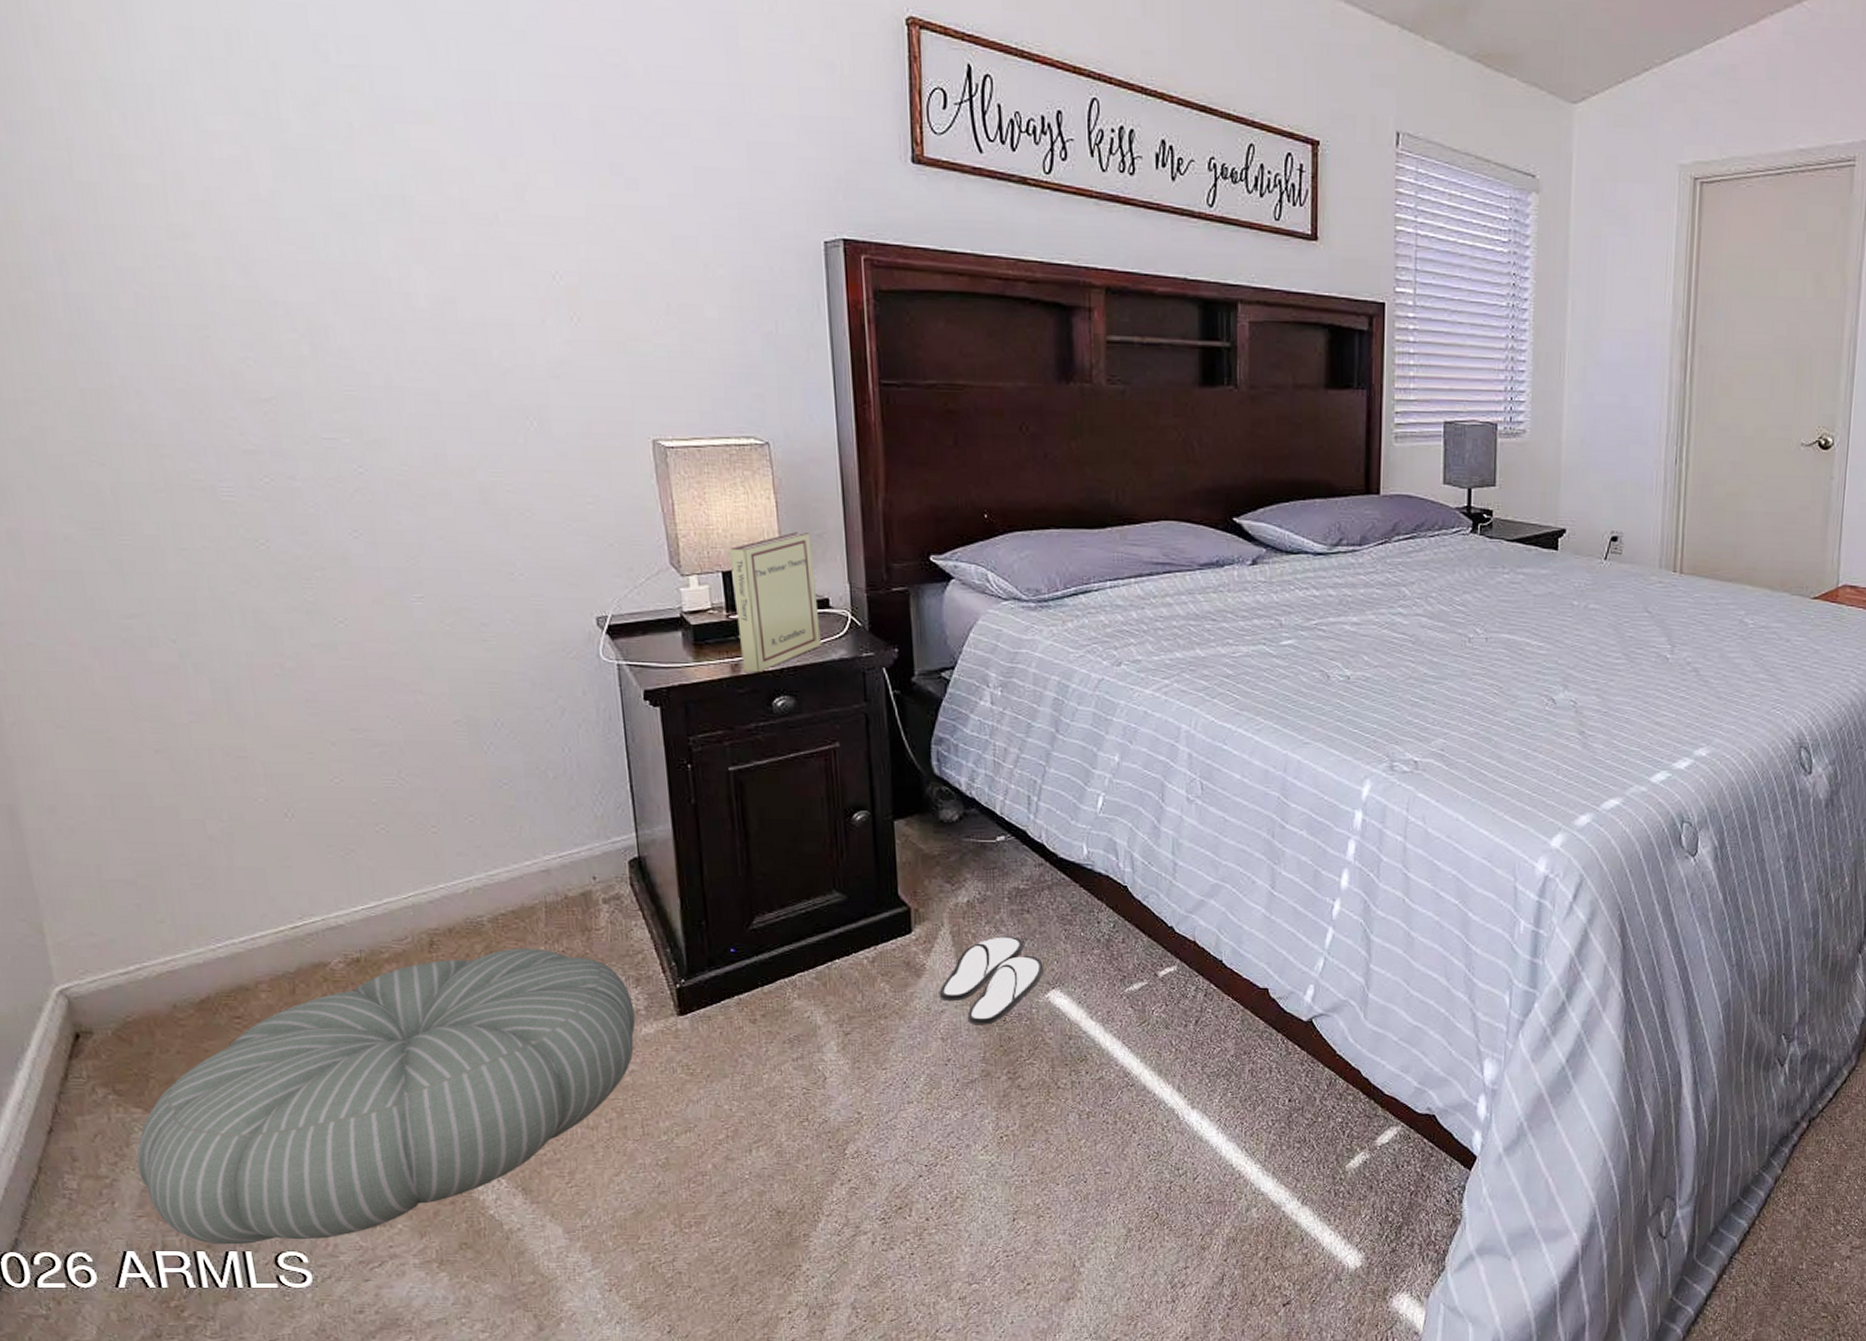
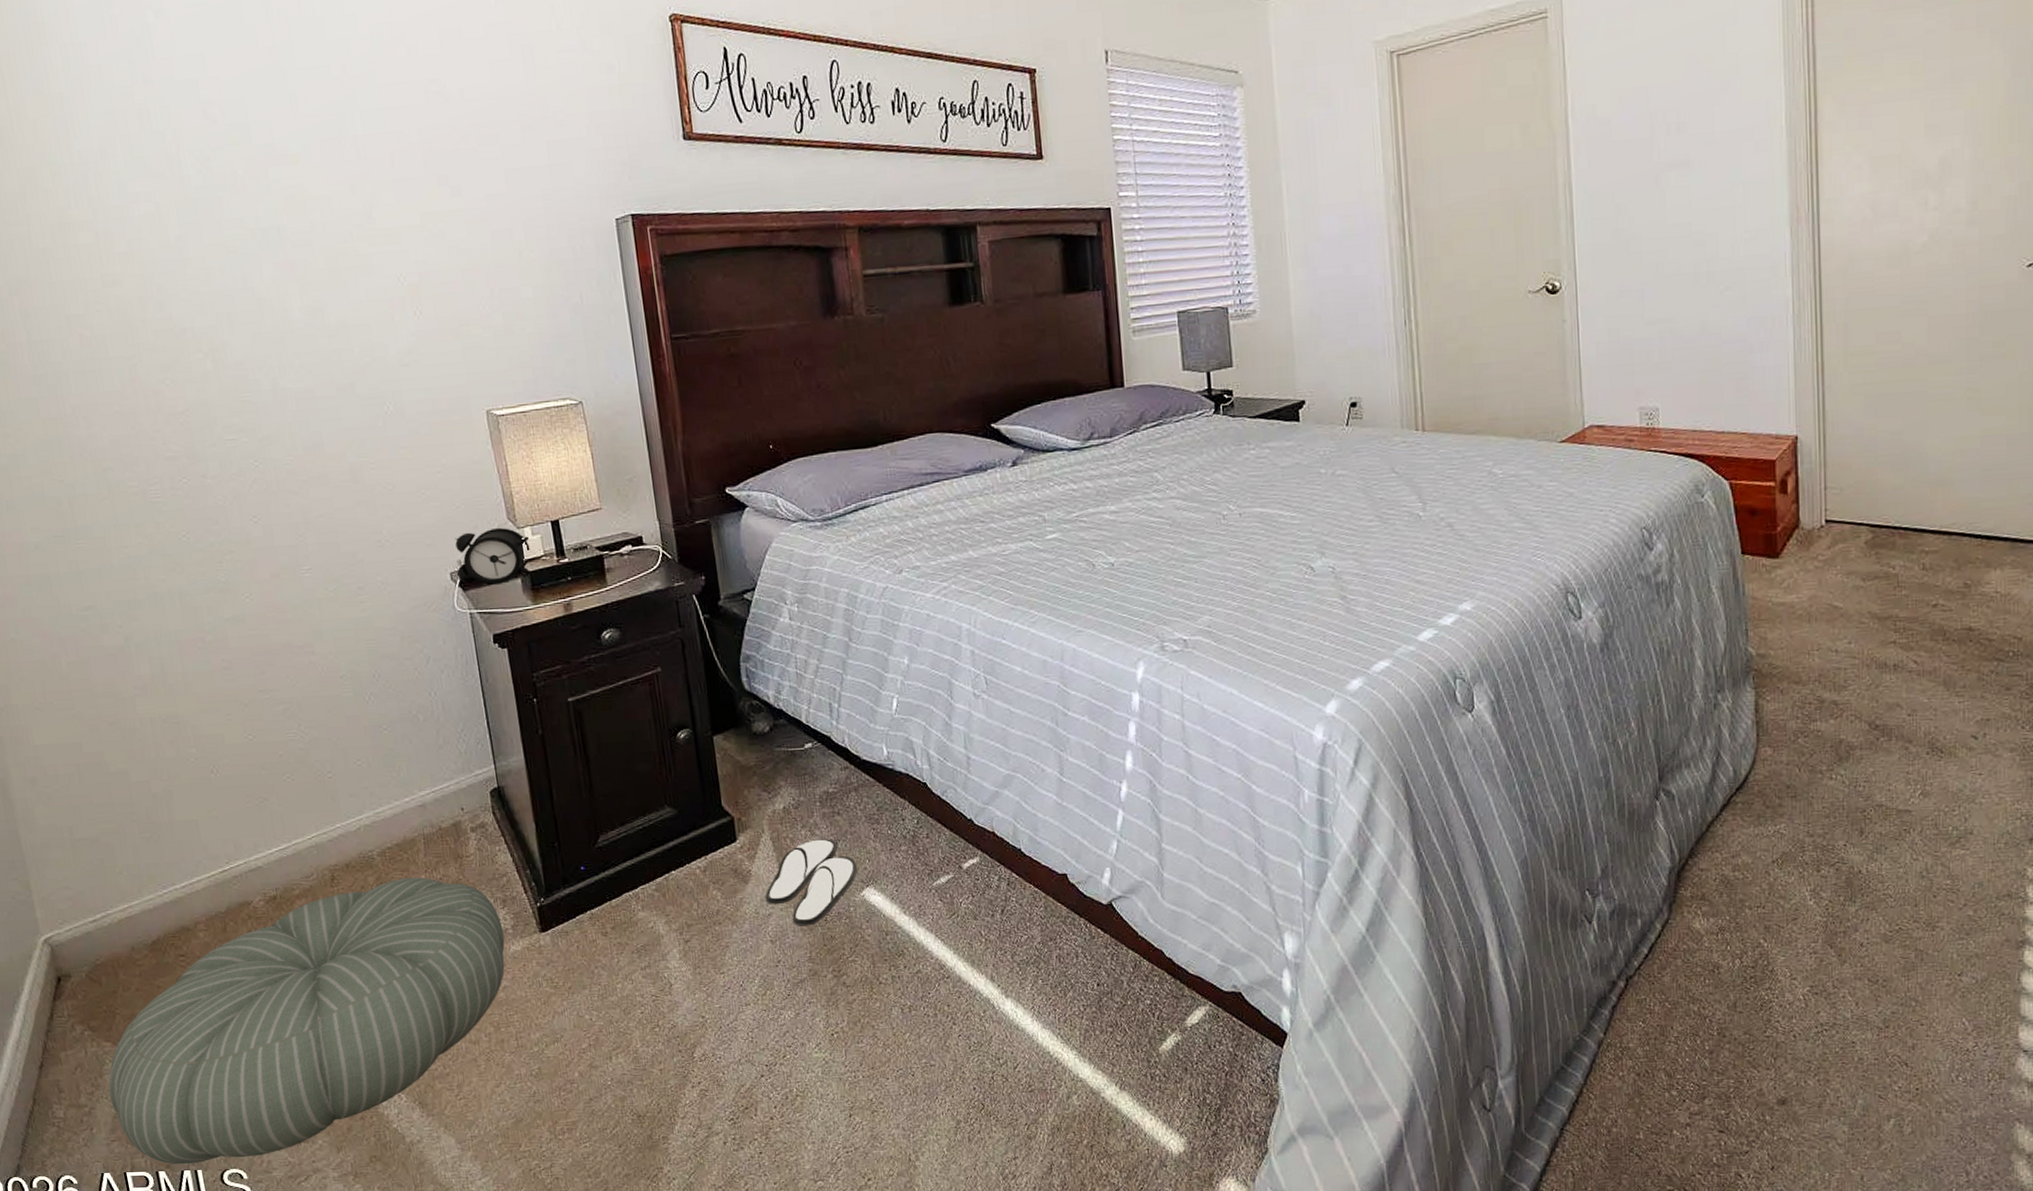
alarm clock: none [604,572,696,636] -> present [455,527,531,585]
book: present [730,532,821,673] -> none [556,478,639,611]

